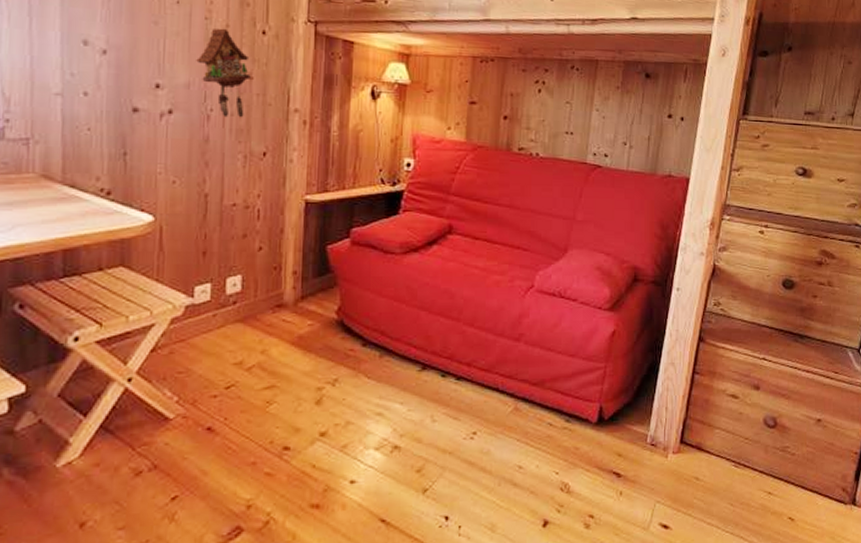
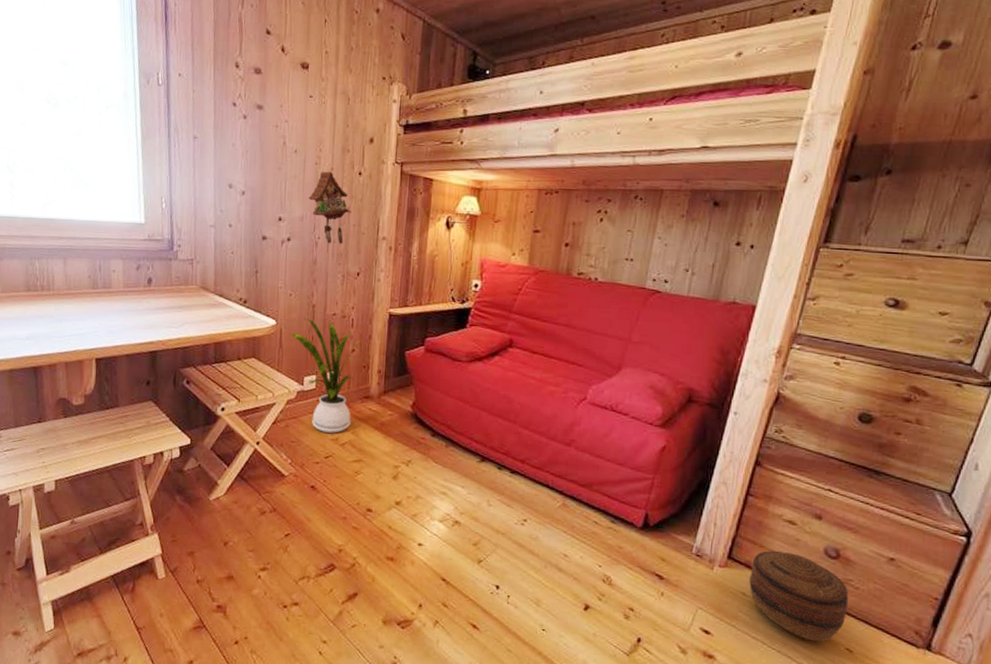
house plant: none [175,211,271,356] -> present [290,318,362,433]
basket: none [701,427,788,517] -> present [749,550,849,642]

